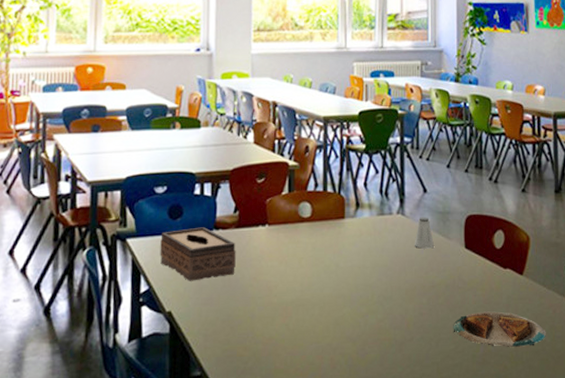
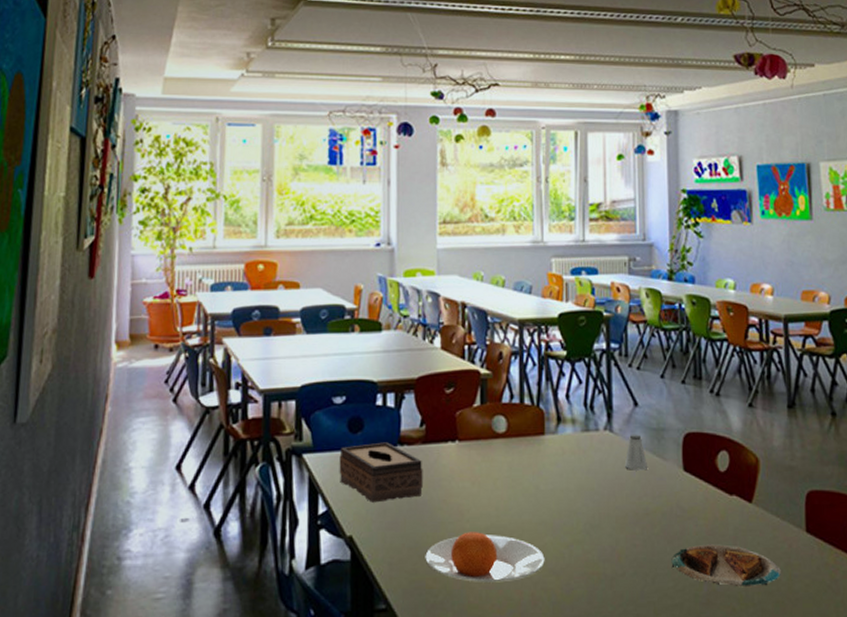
plate: none [236,305,343,350] -> present [425,532,545,583]

